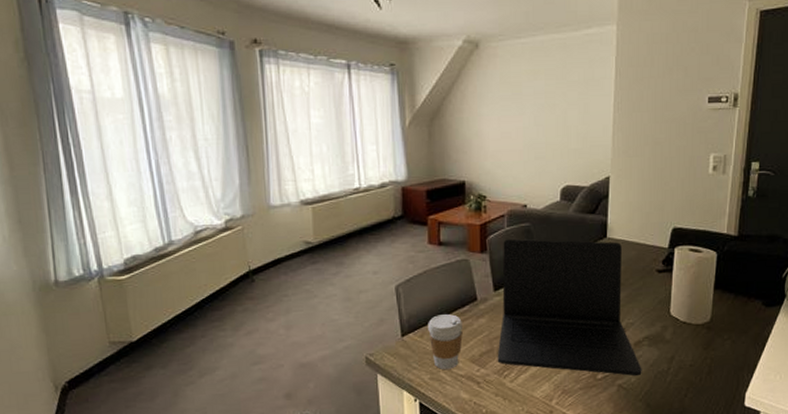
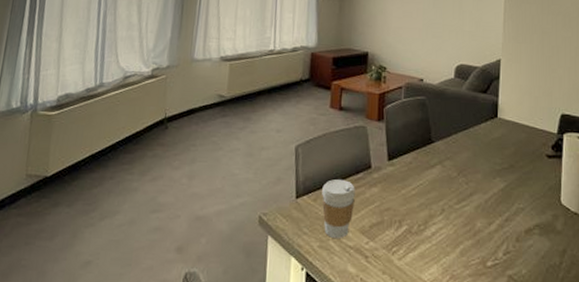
laptop: present [497,239,642,376] -> none [386,110,533,268]

